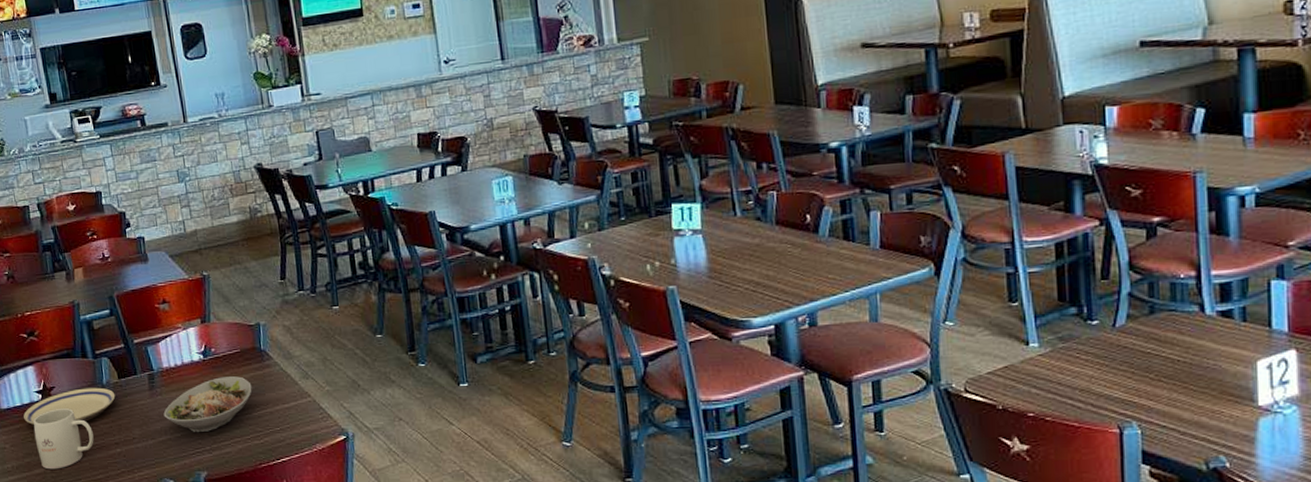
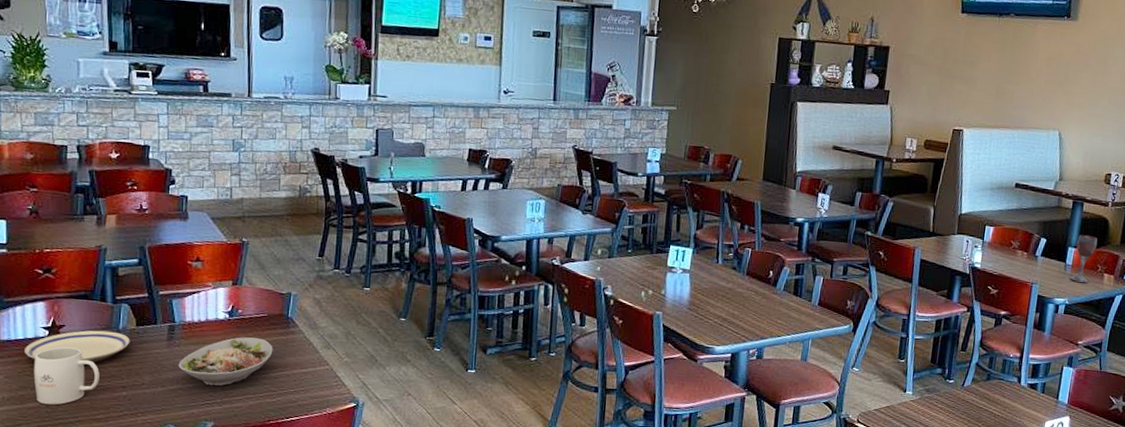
cup: none [1255,91,1291,160] -> present [1070,234,1098,284]

